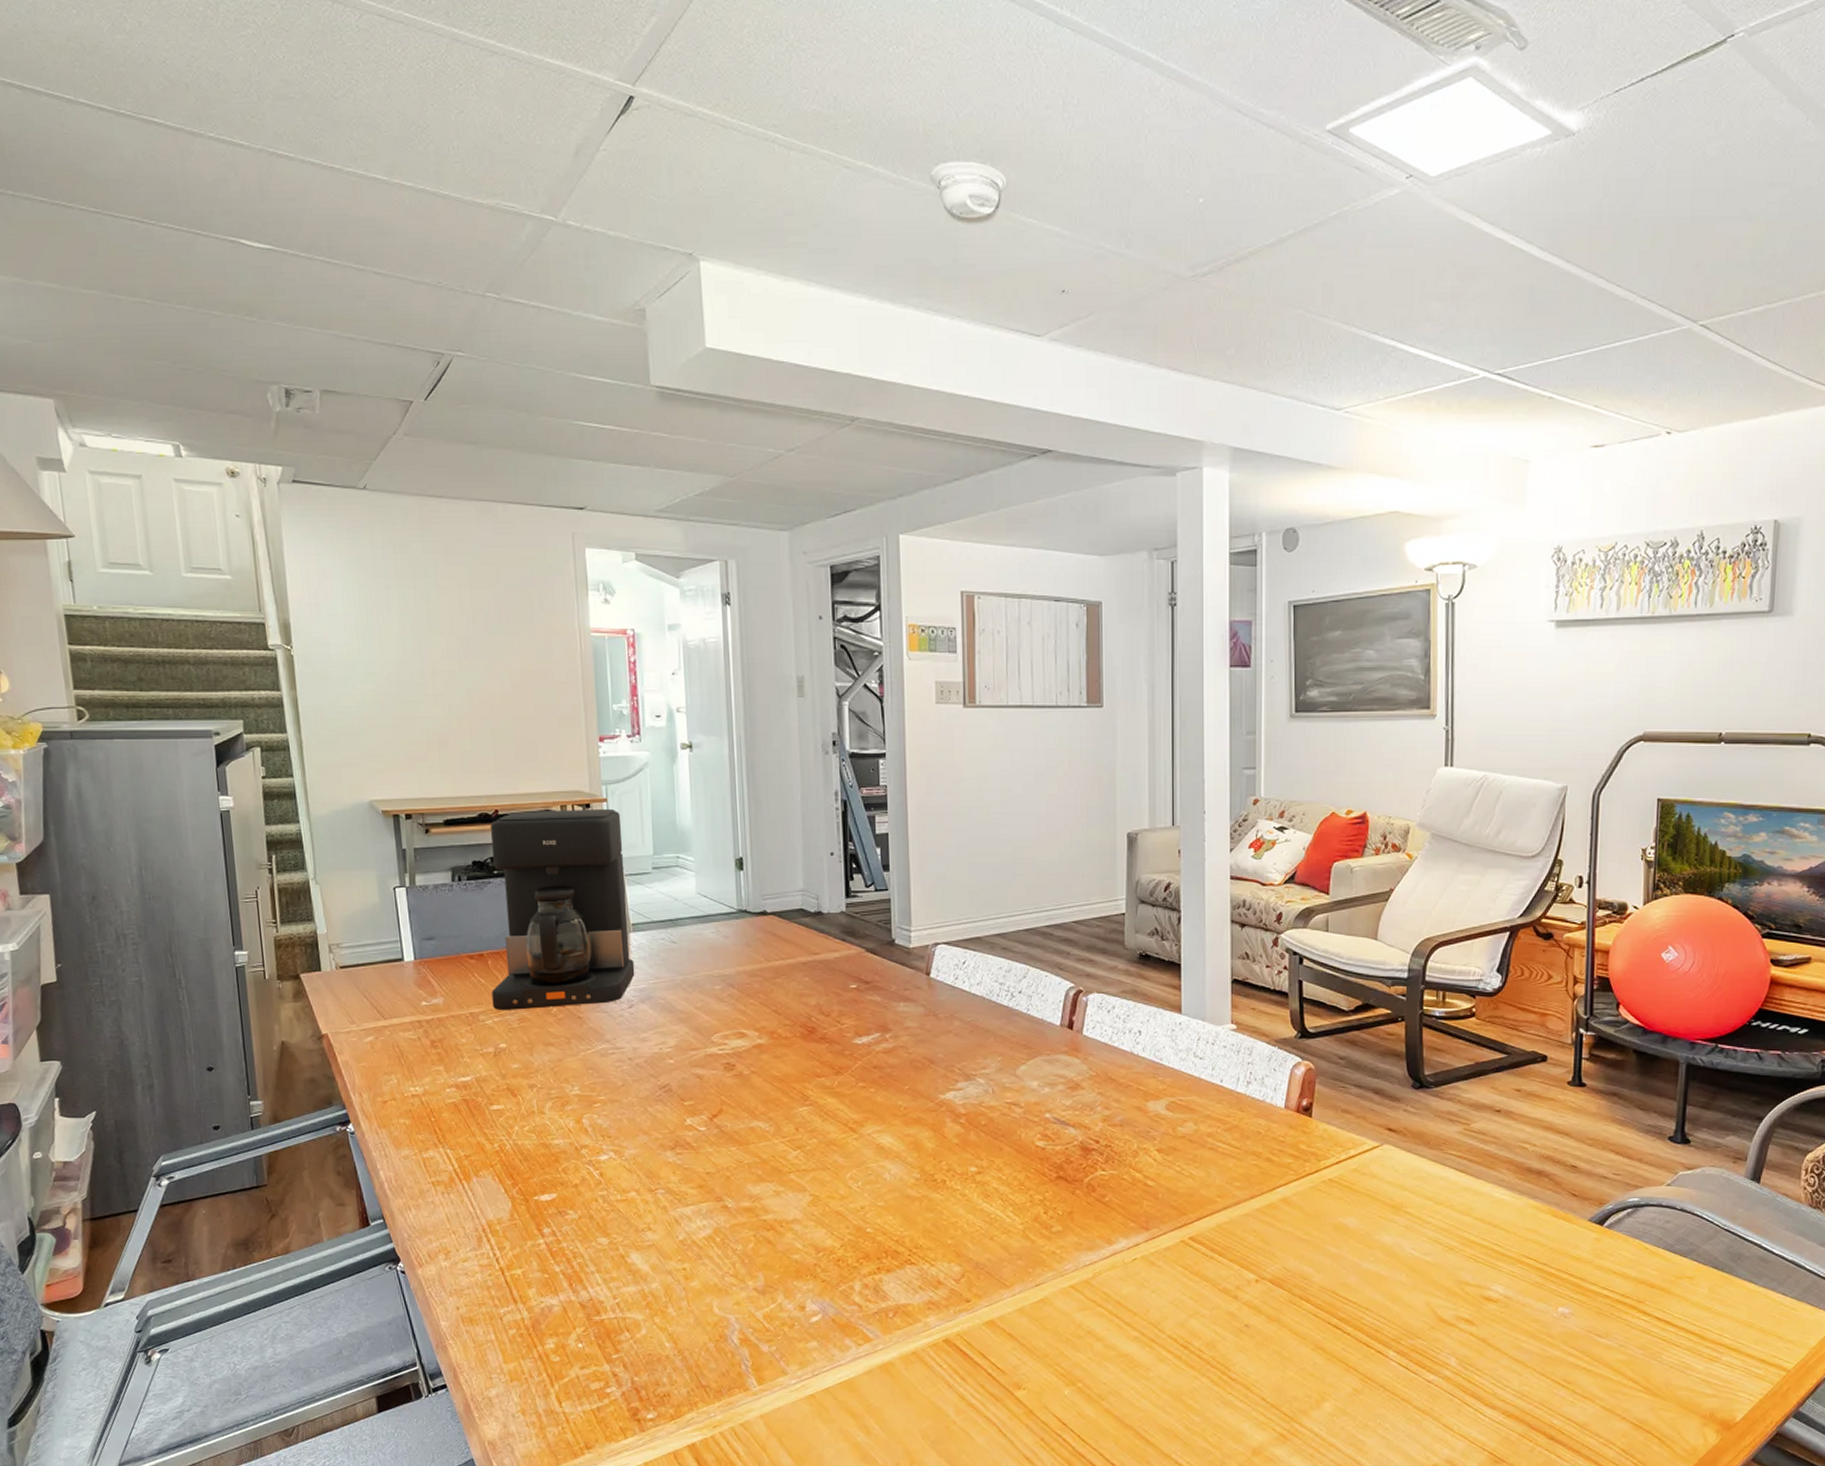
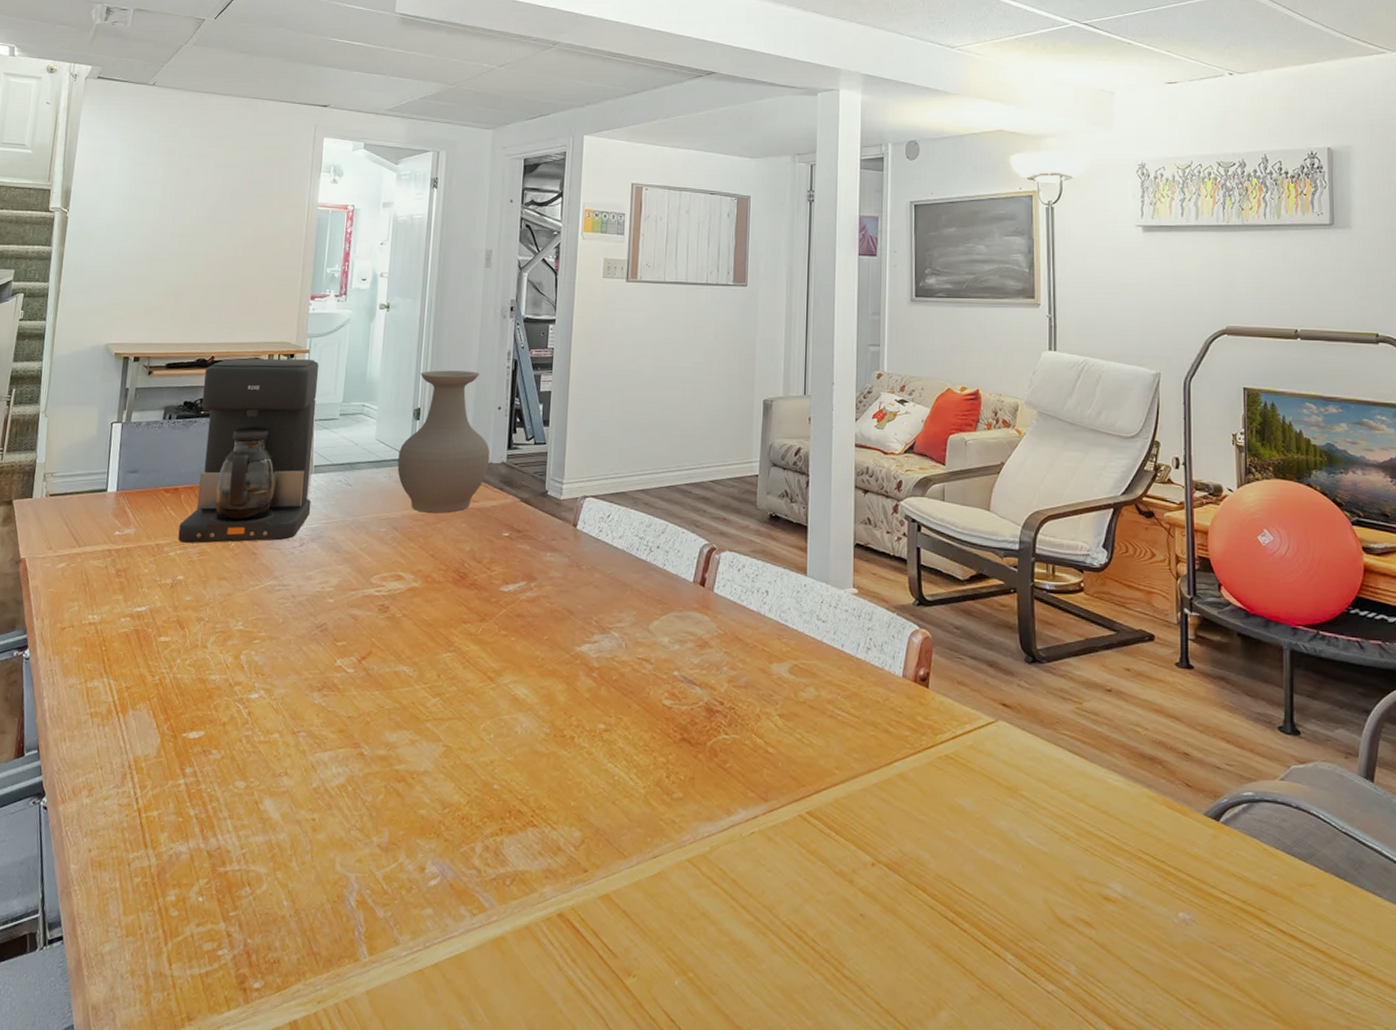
vase: none [724,815,827,968] -> present [397,370,490,513]

